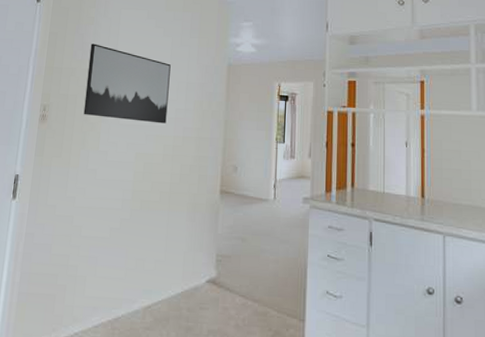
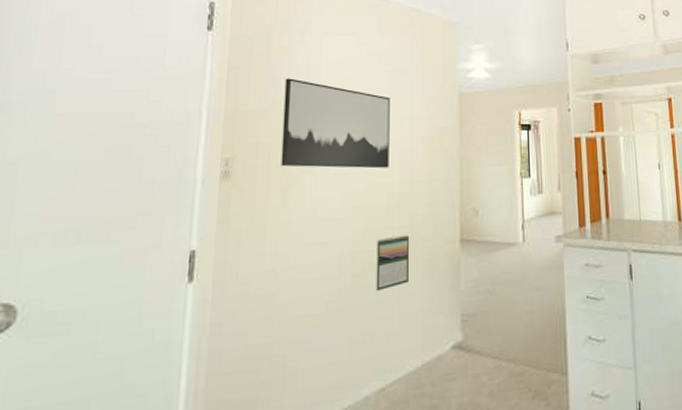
calendar: none [149,181,179,225] -> present [376,235,410,291]

